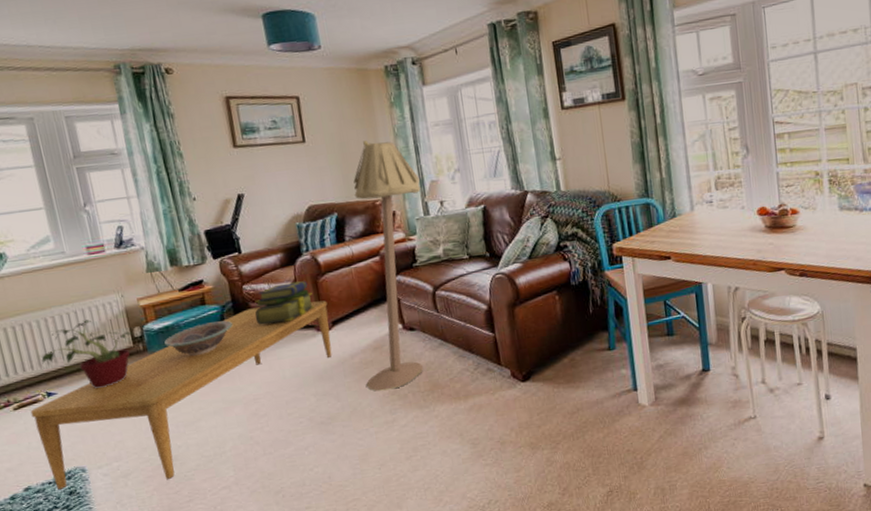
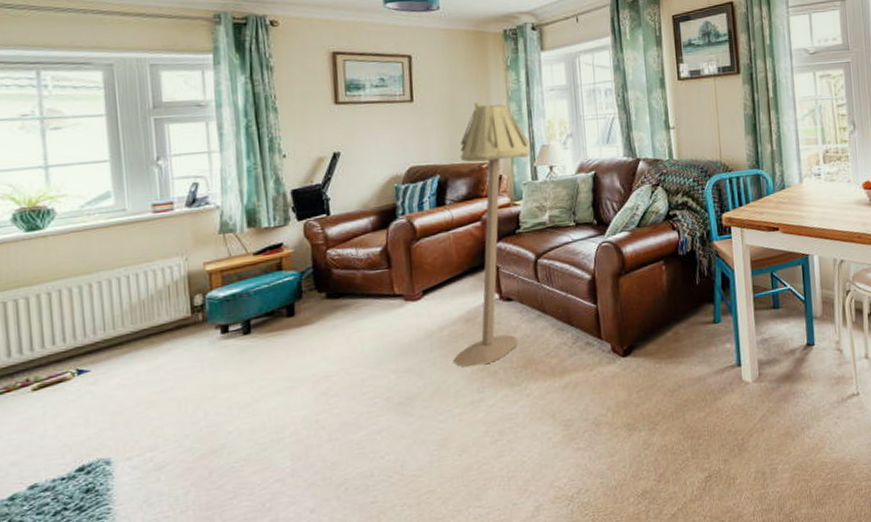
coffee table: present [30,300,332,490] -> none [53,267,420,487]
potted plant: present [39,319,133,388] -> none [75,285,193,365]
decorative bowl: present [163,320,233,357] -> none [227,288,310,328]
stack of books: present [254,281,315,325] -> none [337,246,405,294]

